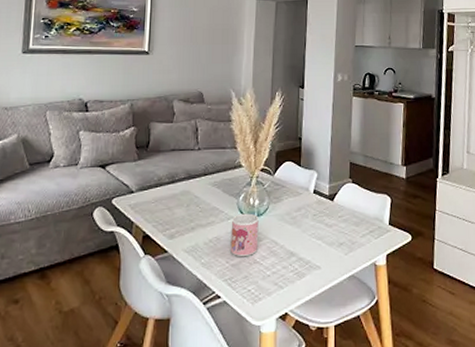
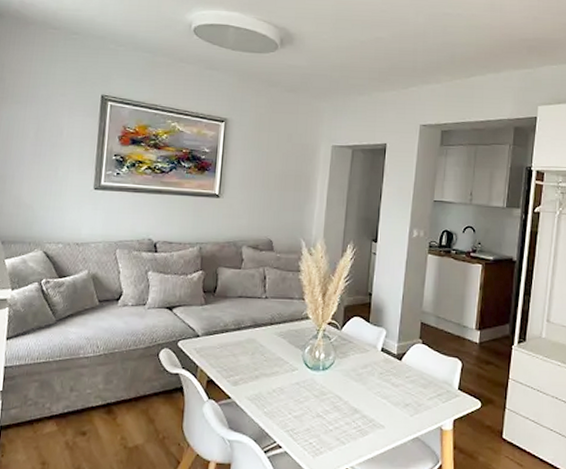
mug: present [230,213,259,257] -> none [294,366,324,410]

